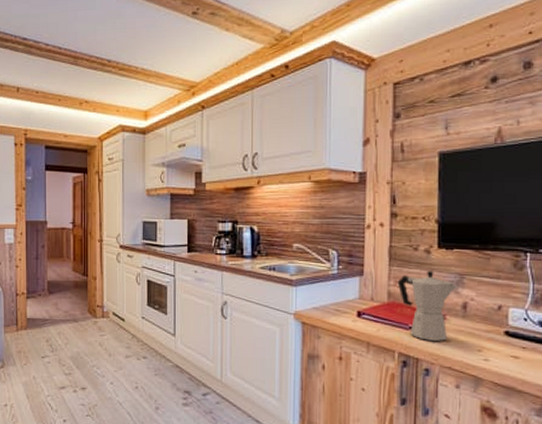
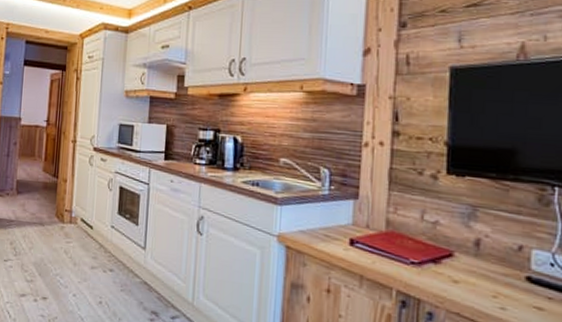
moka pot: present [397,271,458,341] -> none [397,199,470,282]

